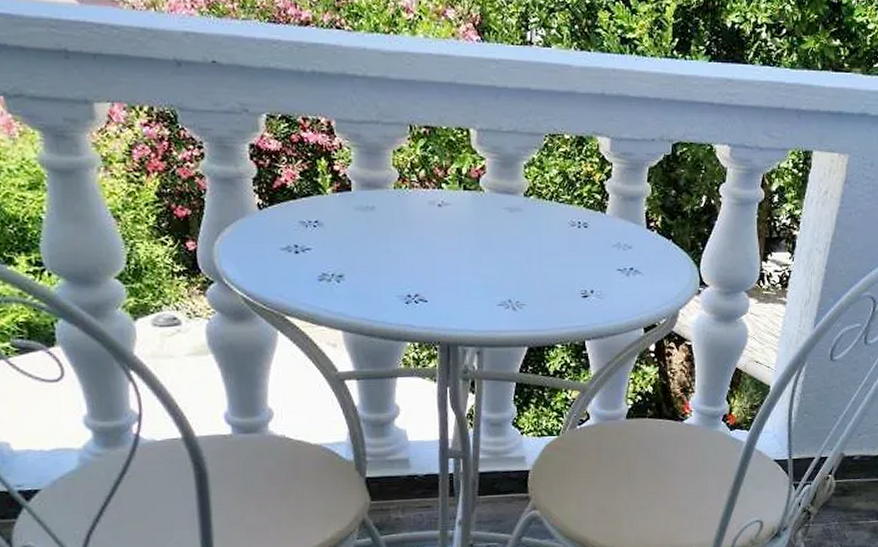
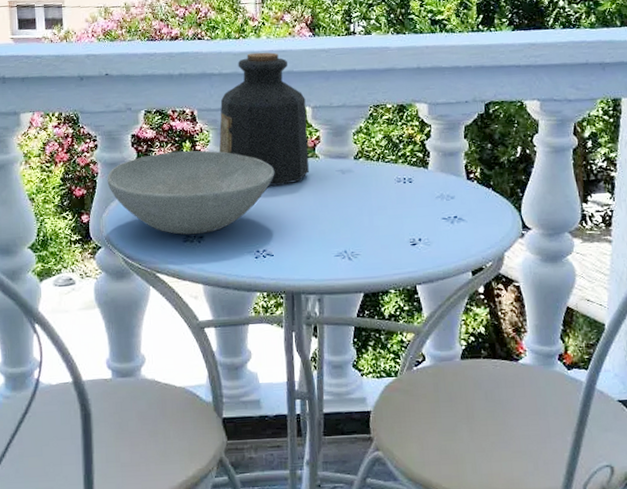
bowl: none [218,170,431,273] -> present [107,150,275,235]
bottle: none [362,54,472,220] -> present [219,52,310,186]

